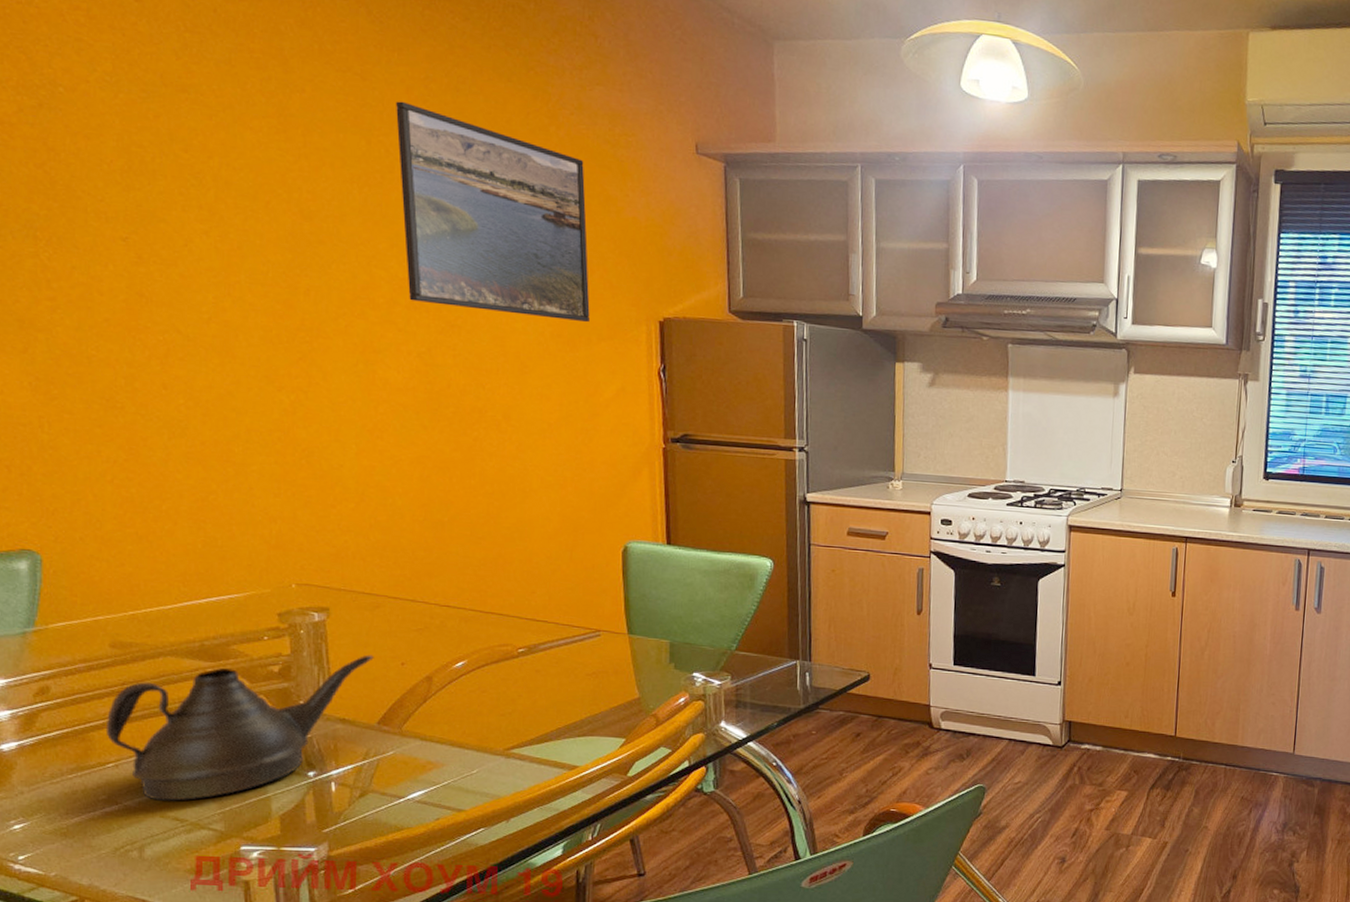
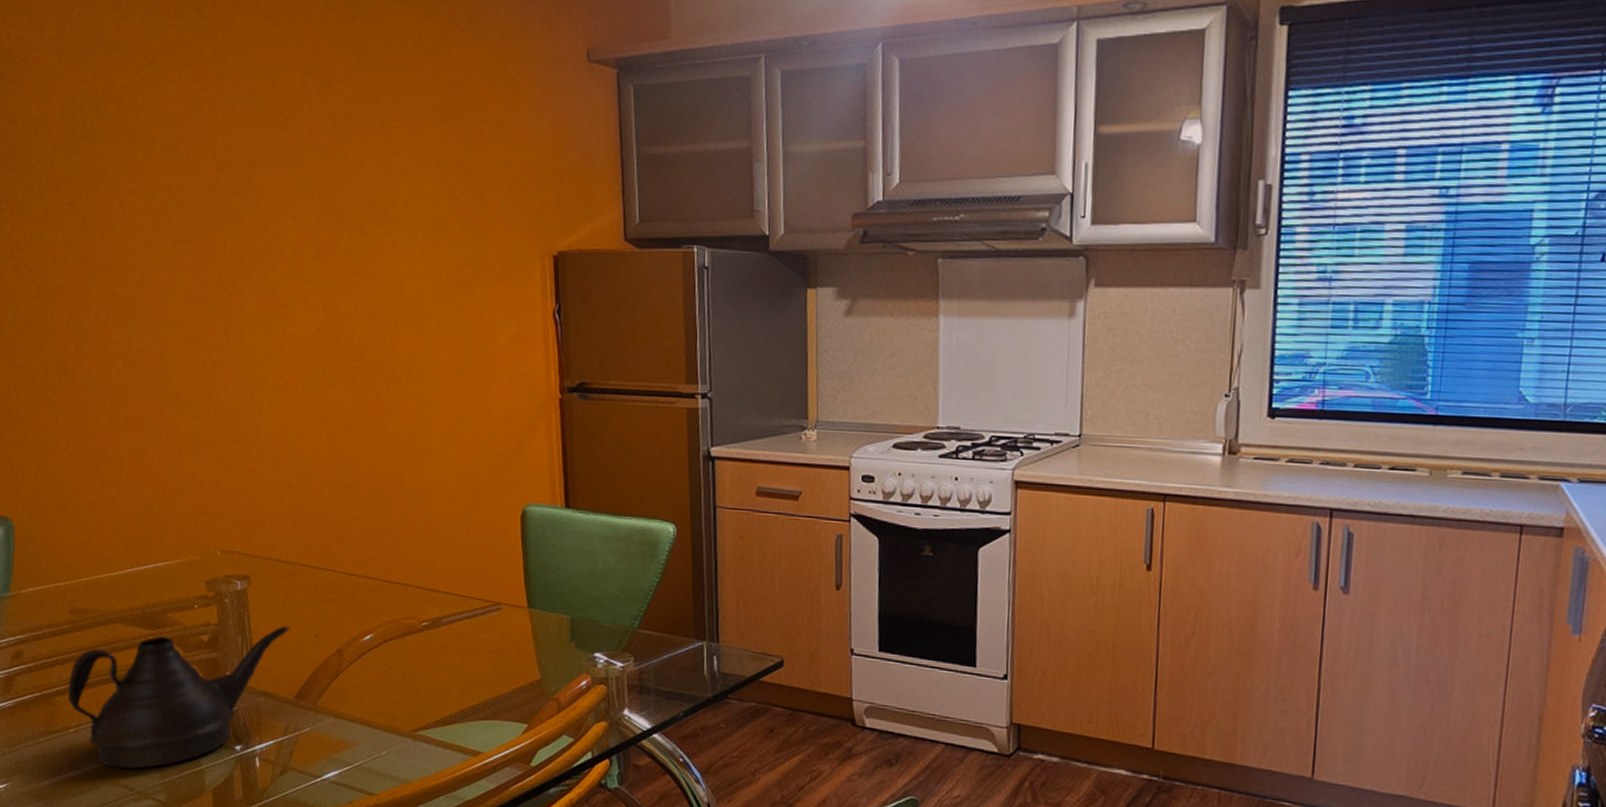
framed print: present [396,101,590,323] -> none [298,36,484,262]

